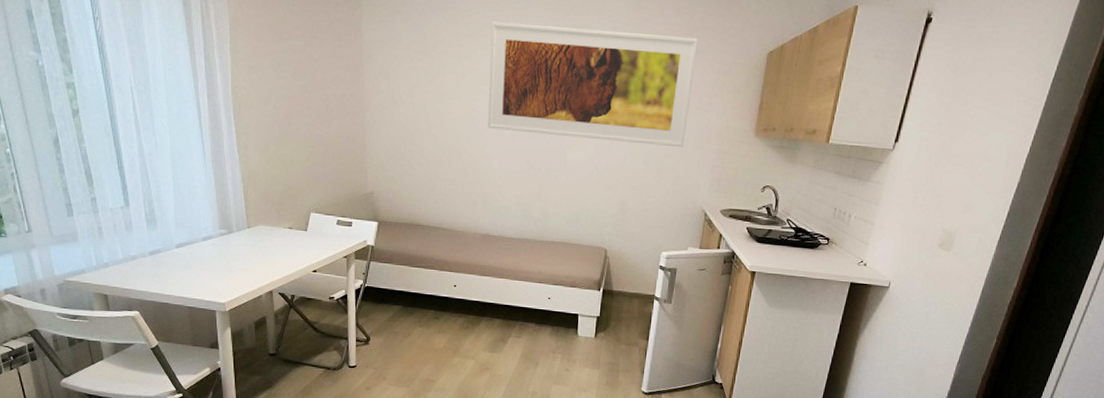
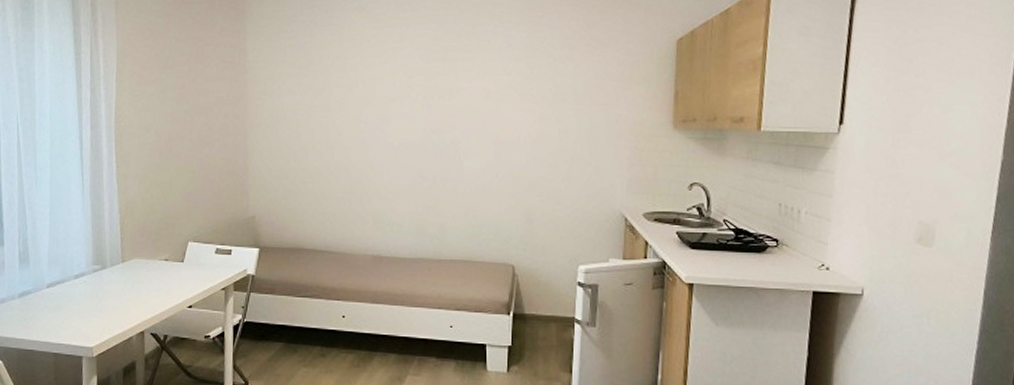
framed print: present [487,21,698,148] -> none [375,31,598,147]

